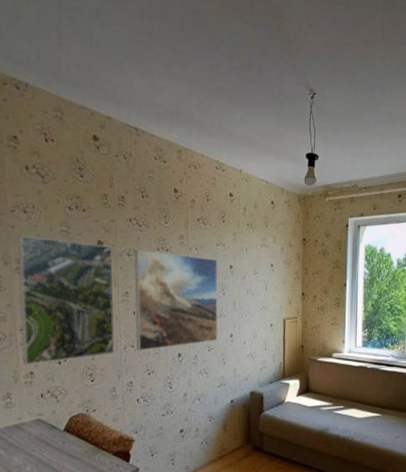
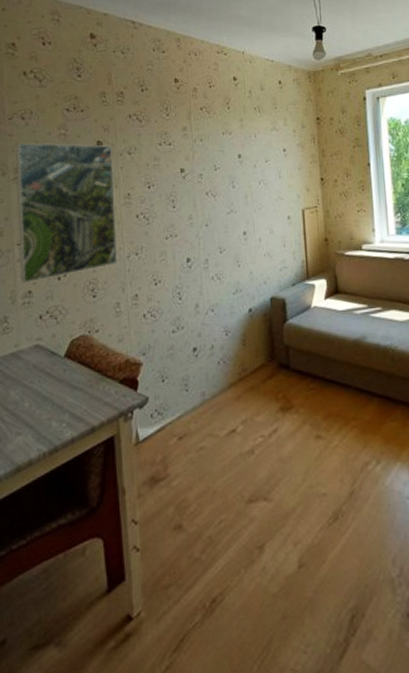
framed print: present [134,250,218,351] -> none [136,146,229,258]

